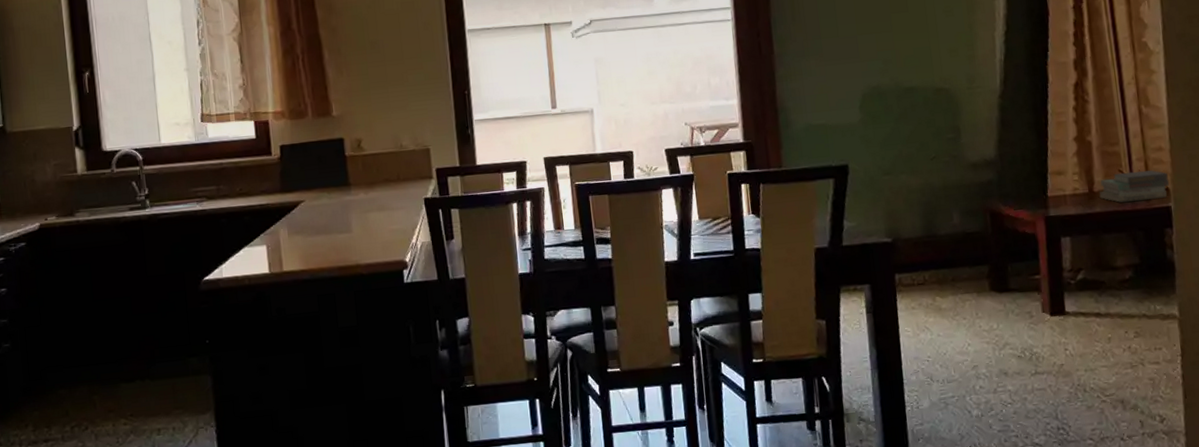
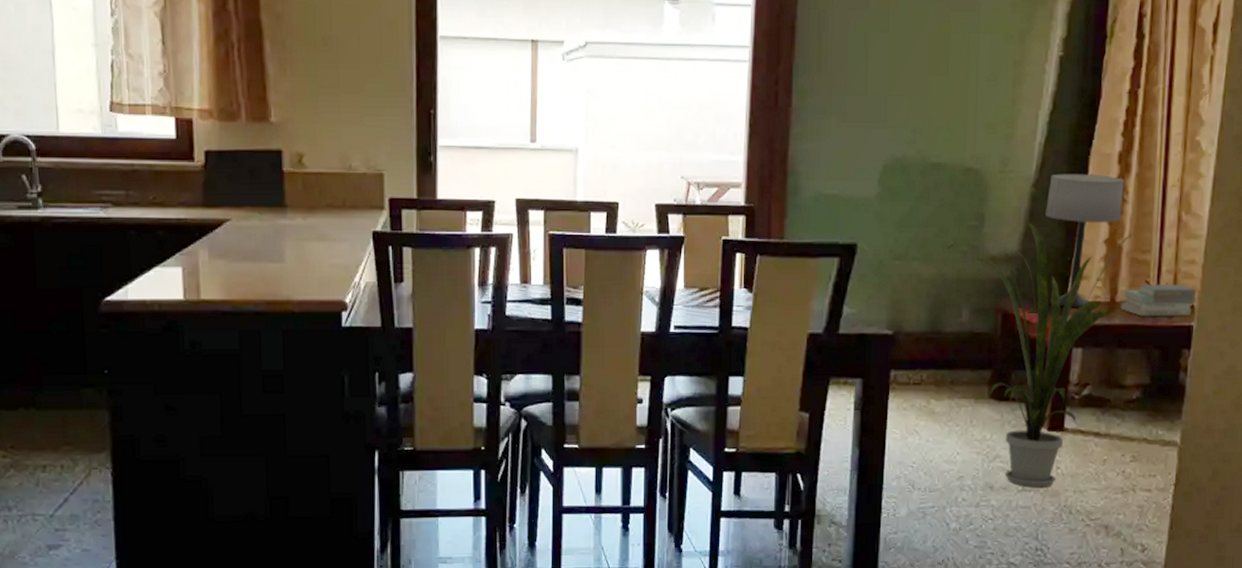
house plant: none [956,128,1100,370] -> present [974,221,1134,488]
table lamp: none [1014,81,1086,202] -> present [1045,173,1125,308]

